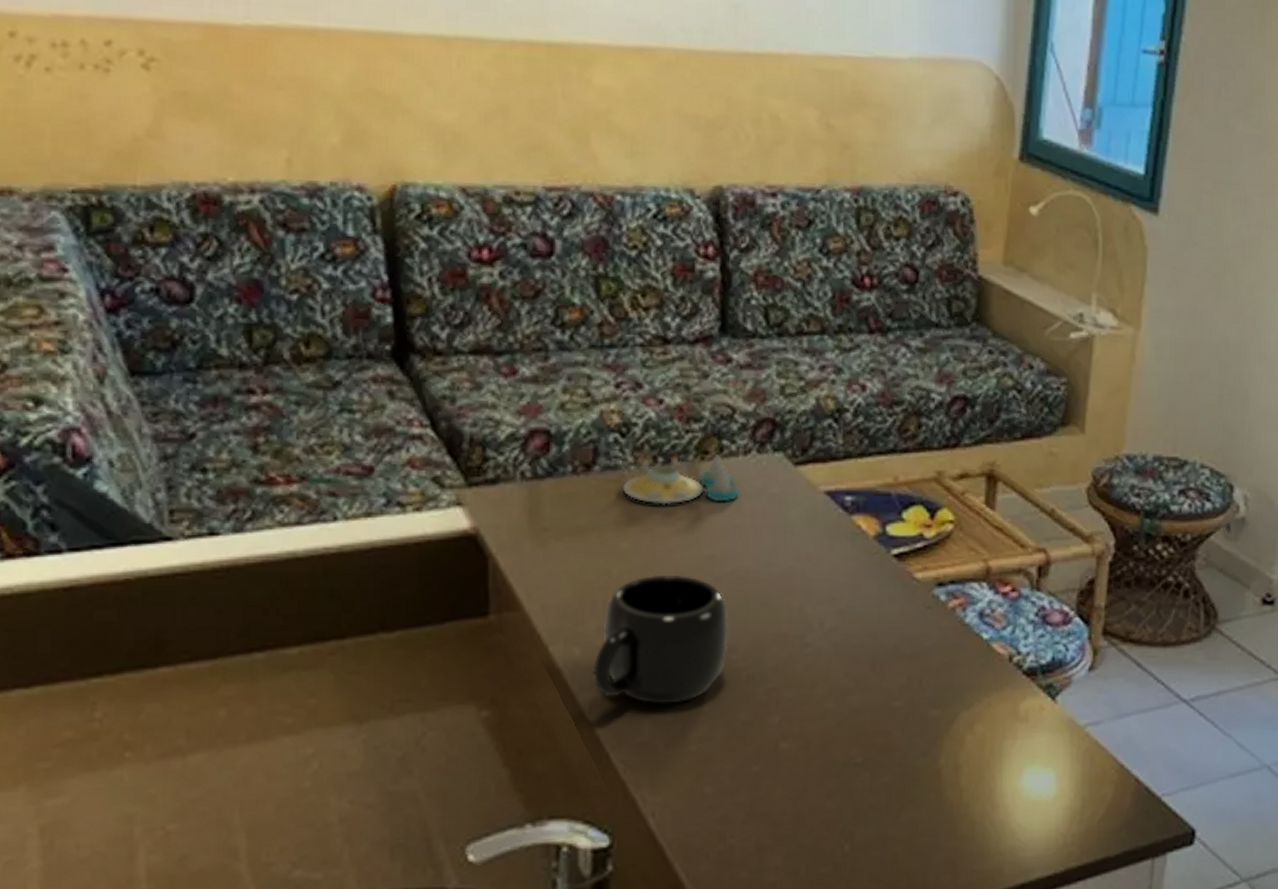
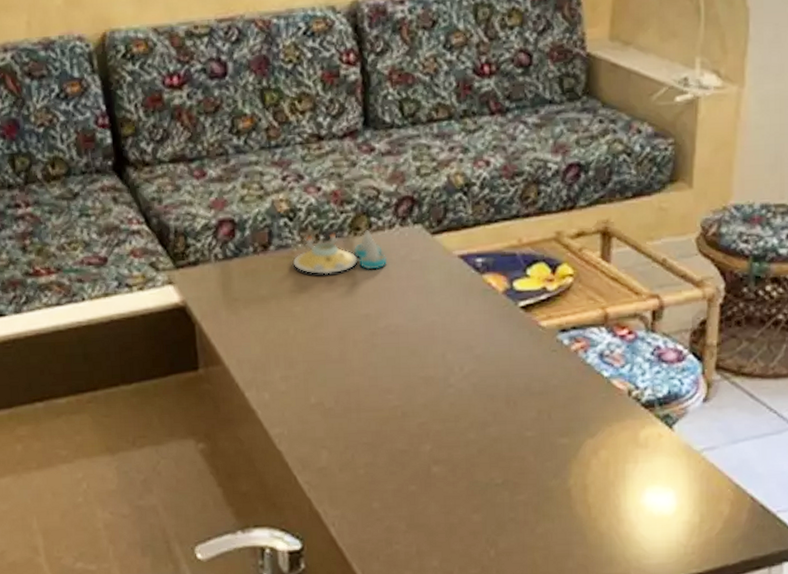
mug: present [592,574,729,704] -> none [279,331,385,437]

